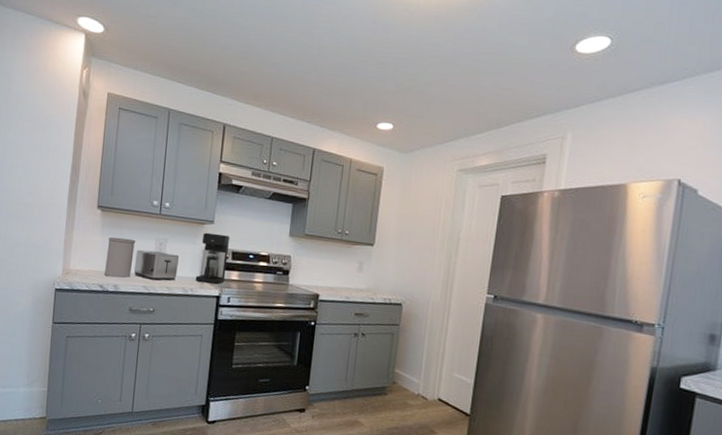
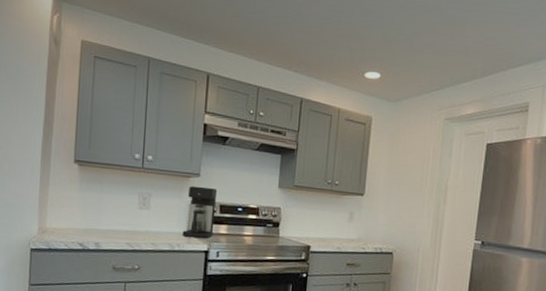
canister: present [105,237,136,278] -> none [85,192,118,235]
toaster: present [133,249,179,281] -> none [116,205,164,238]

